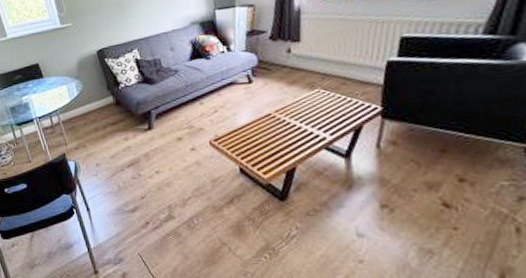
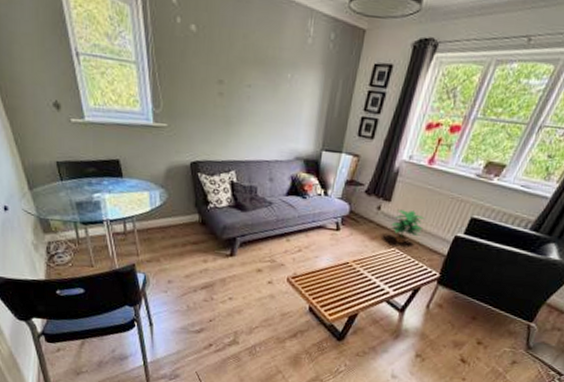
potted plant: none [307,45,346,83] -> present [391,209,425,244]

